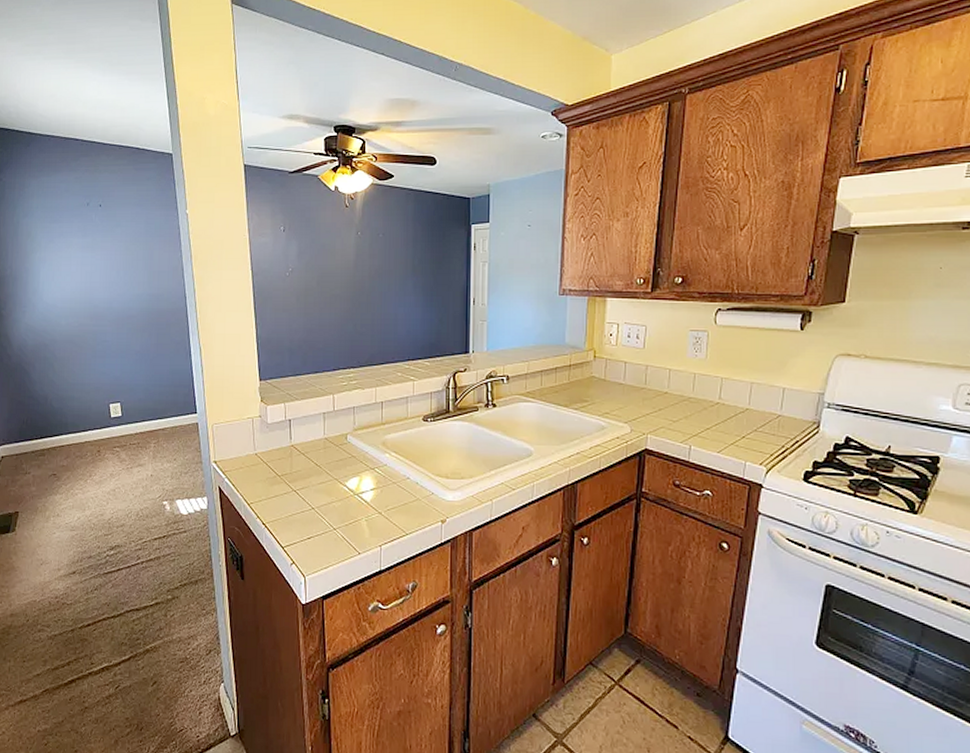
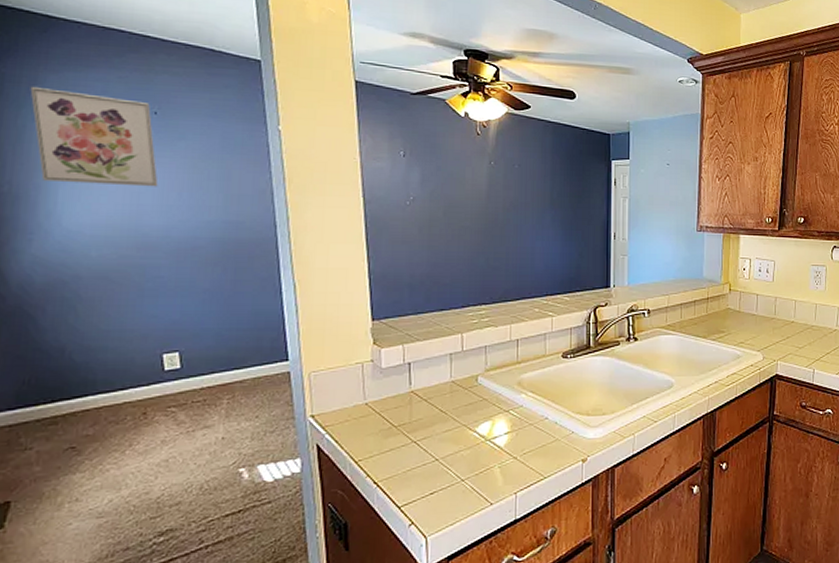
wall art: none [21,190,104,267] -> present [30,86,159,187]

